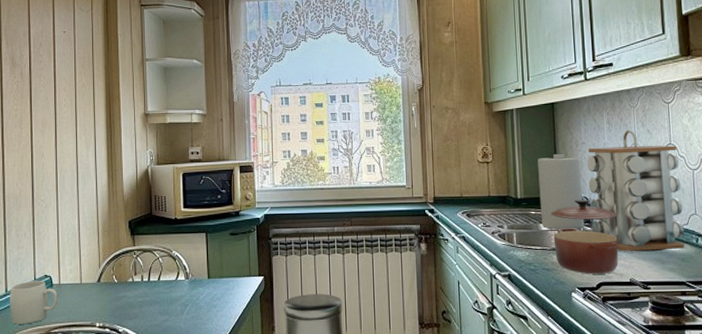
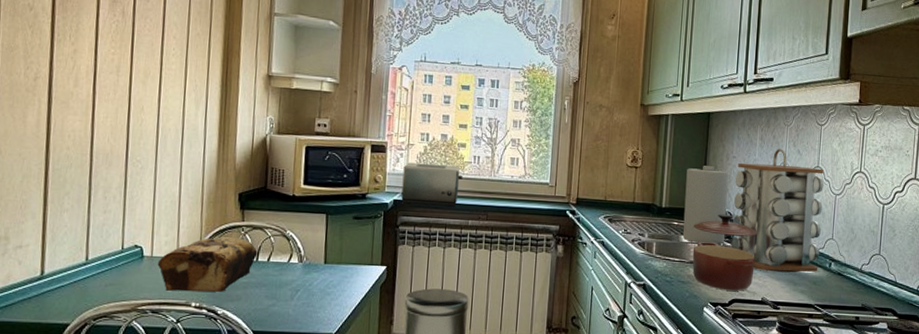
mug: present [9,281,58,325] -> none [89,250,149,298]
bread loaf: none [65,260,149,314] -> present [157,236,258,292]
toaster: none [270,177,325,217] -> present [401,162,463,207]

